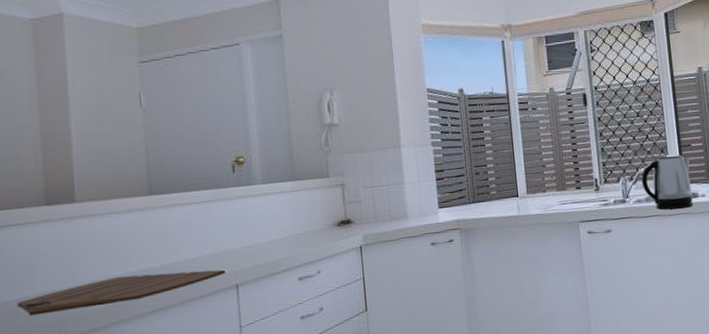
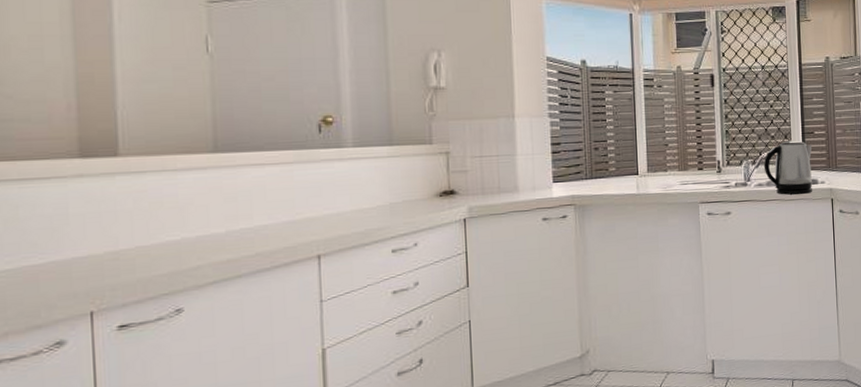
cutting board: present [17,269,226,316] -> none [37,238,306,284]

